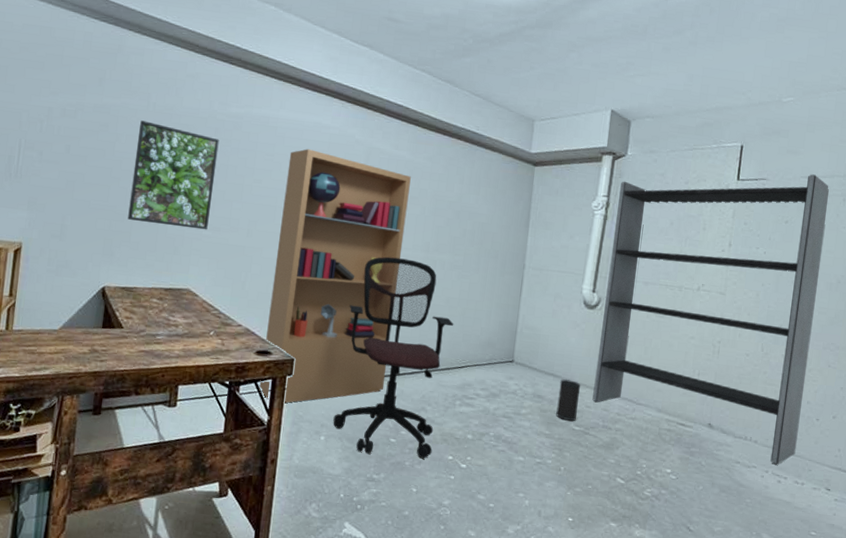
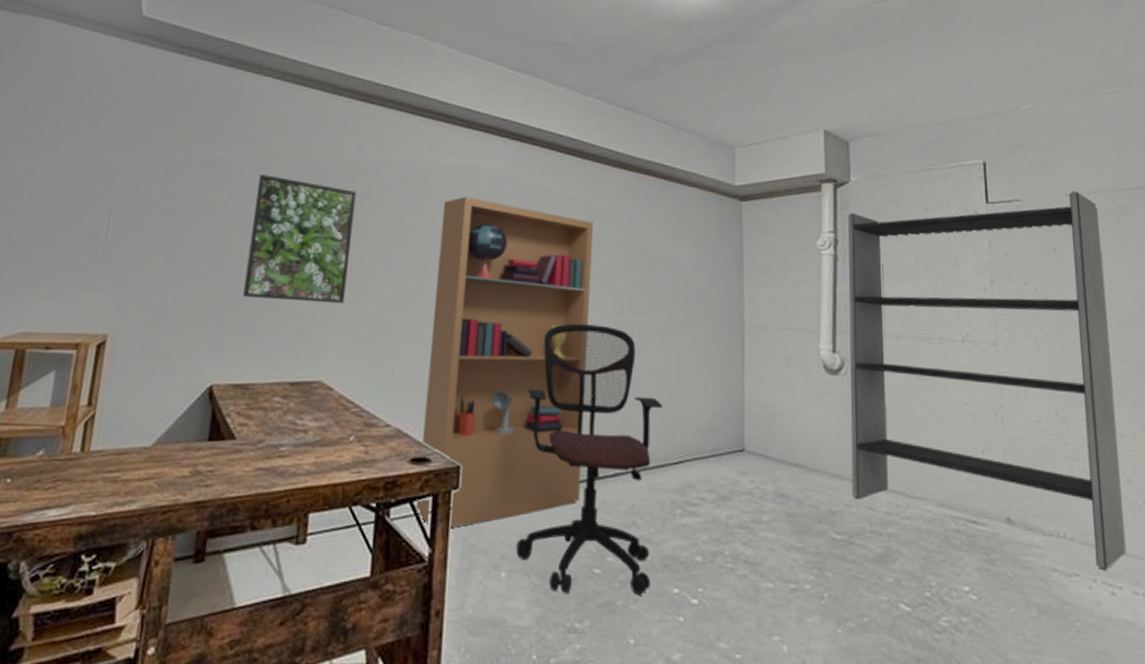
speaker: present [556,379,581,421] -> none [807,470,835,527]

